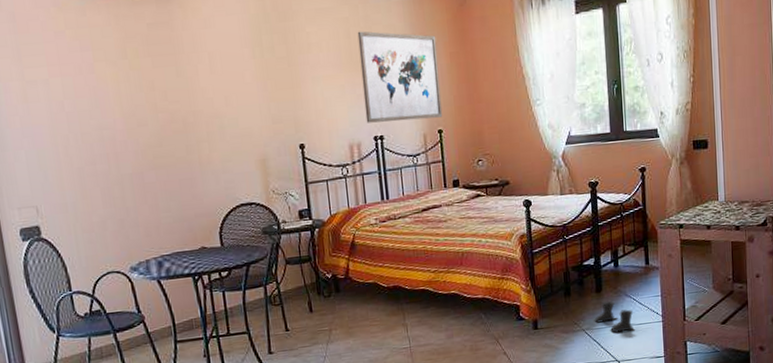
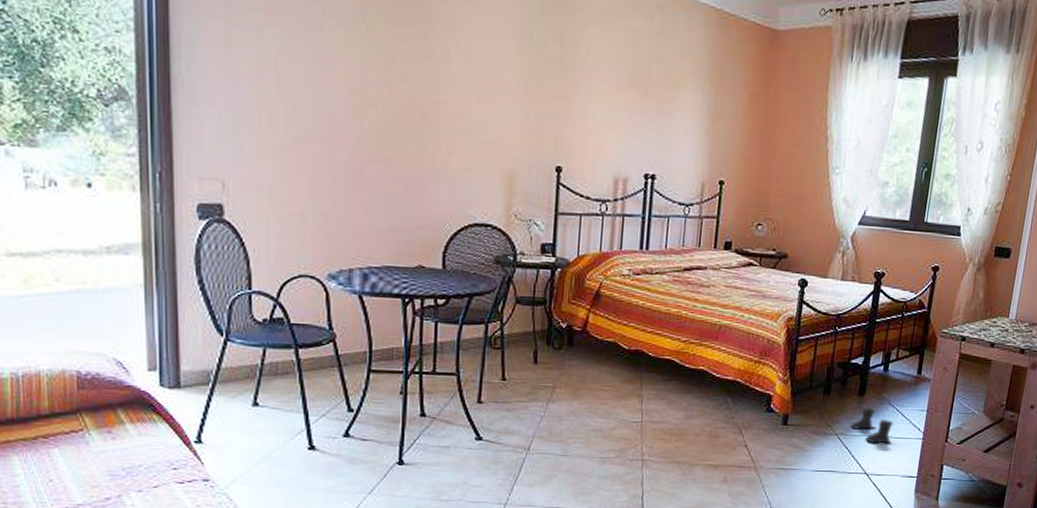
wall art: present [357,31,443,123] -> none [639,46,737,166]

